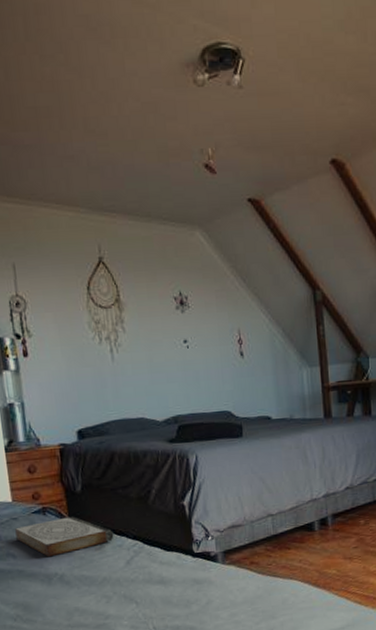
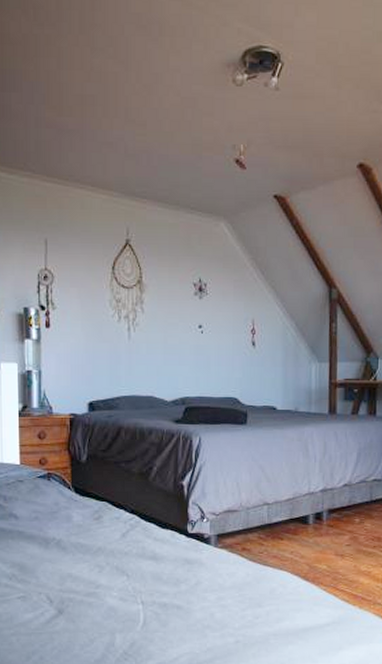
book: present [15,516,114,557] -> none [20,484,113,522]

